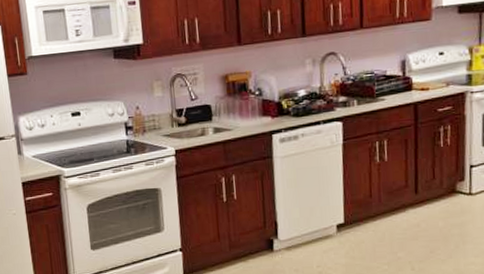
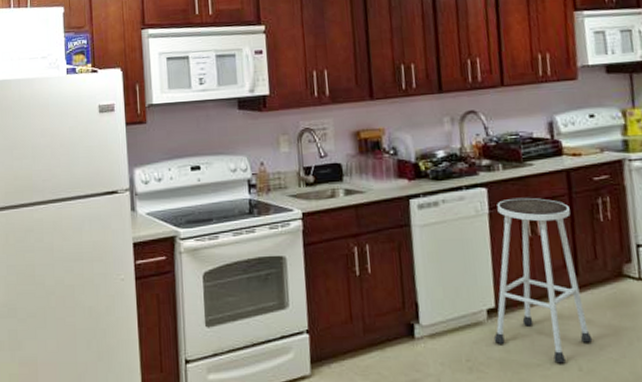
stool: none [341,129,425,265] -> present [493,197,593,364]

